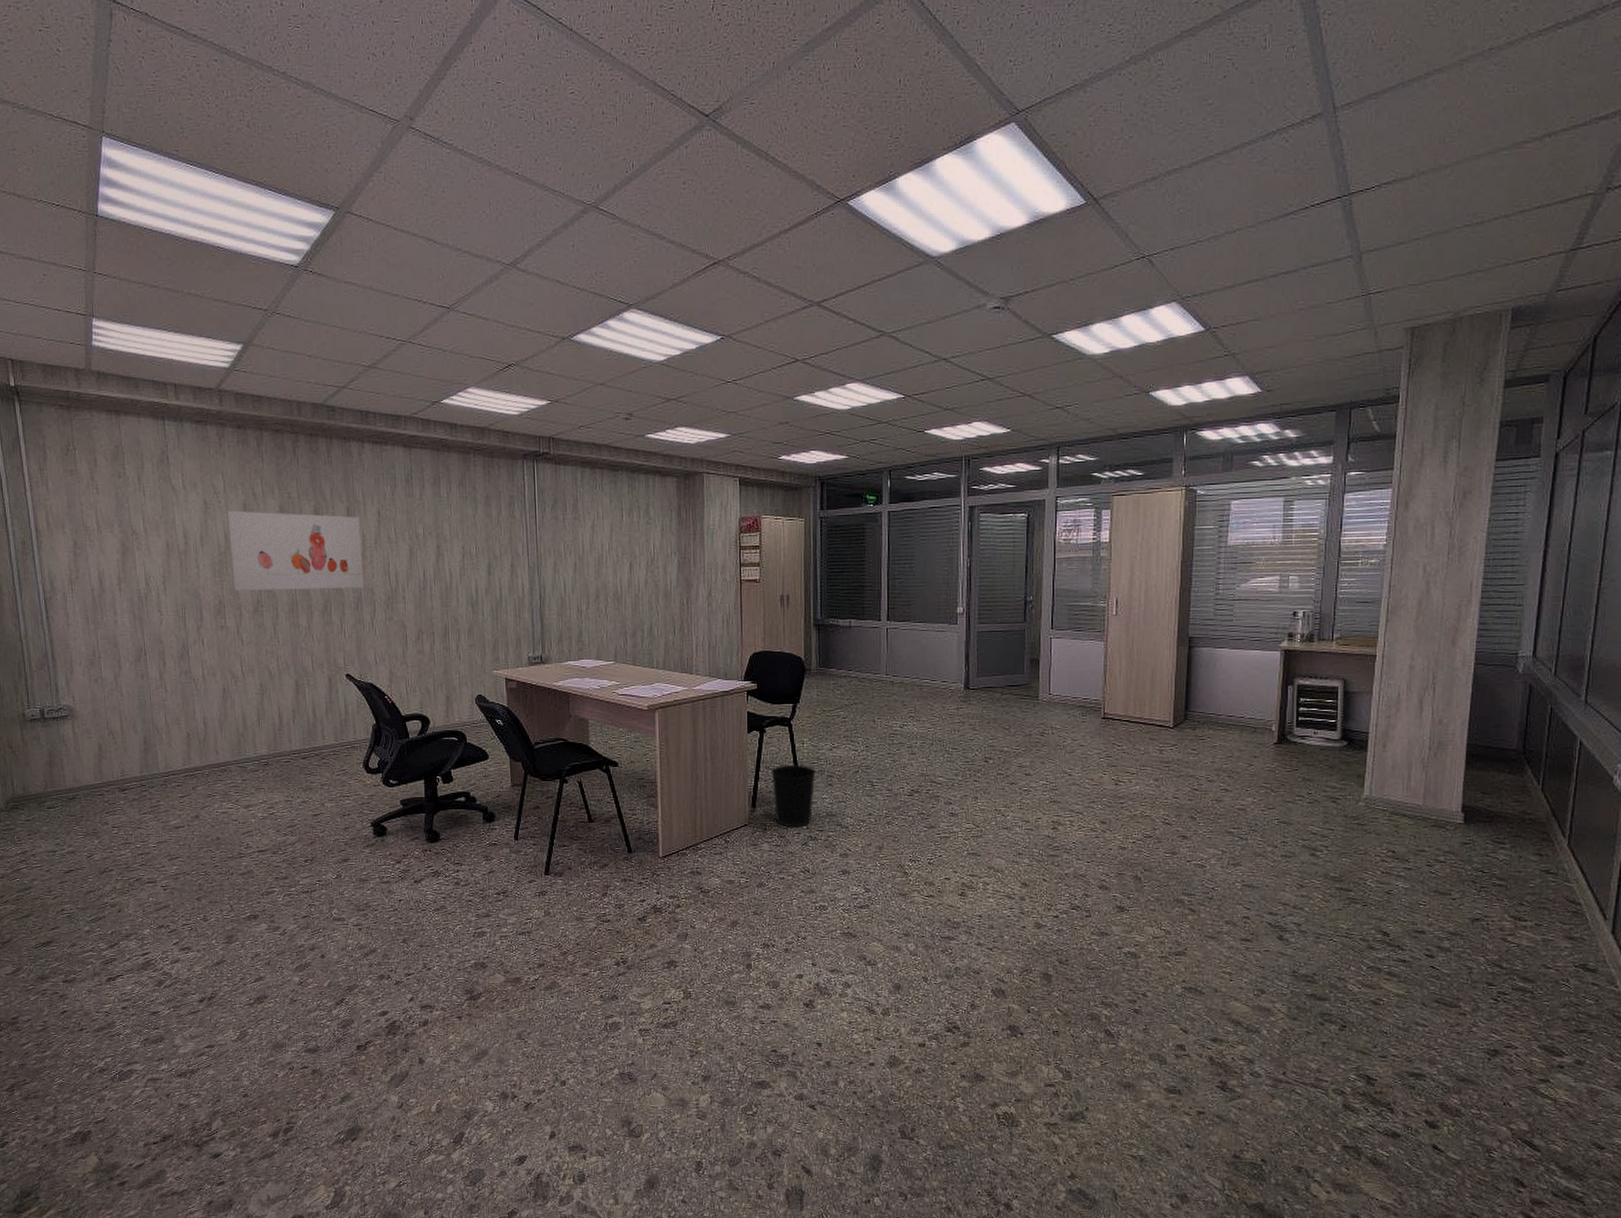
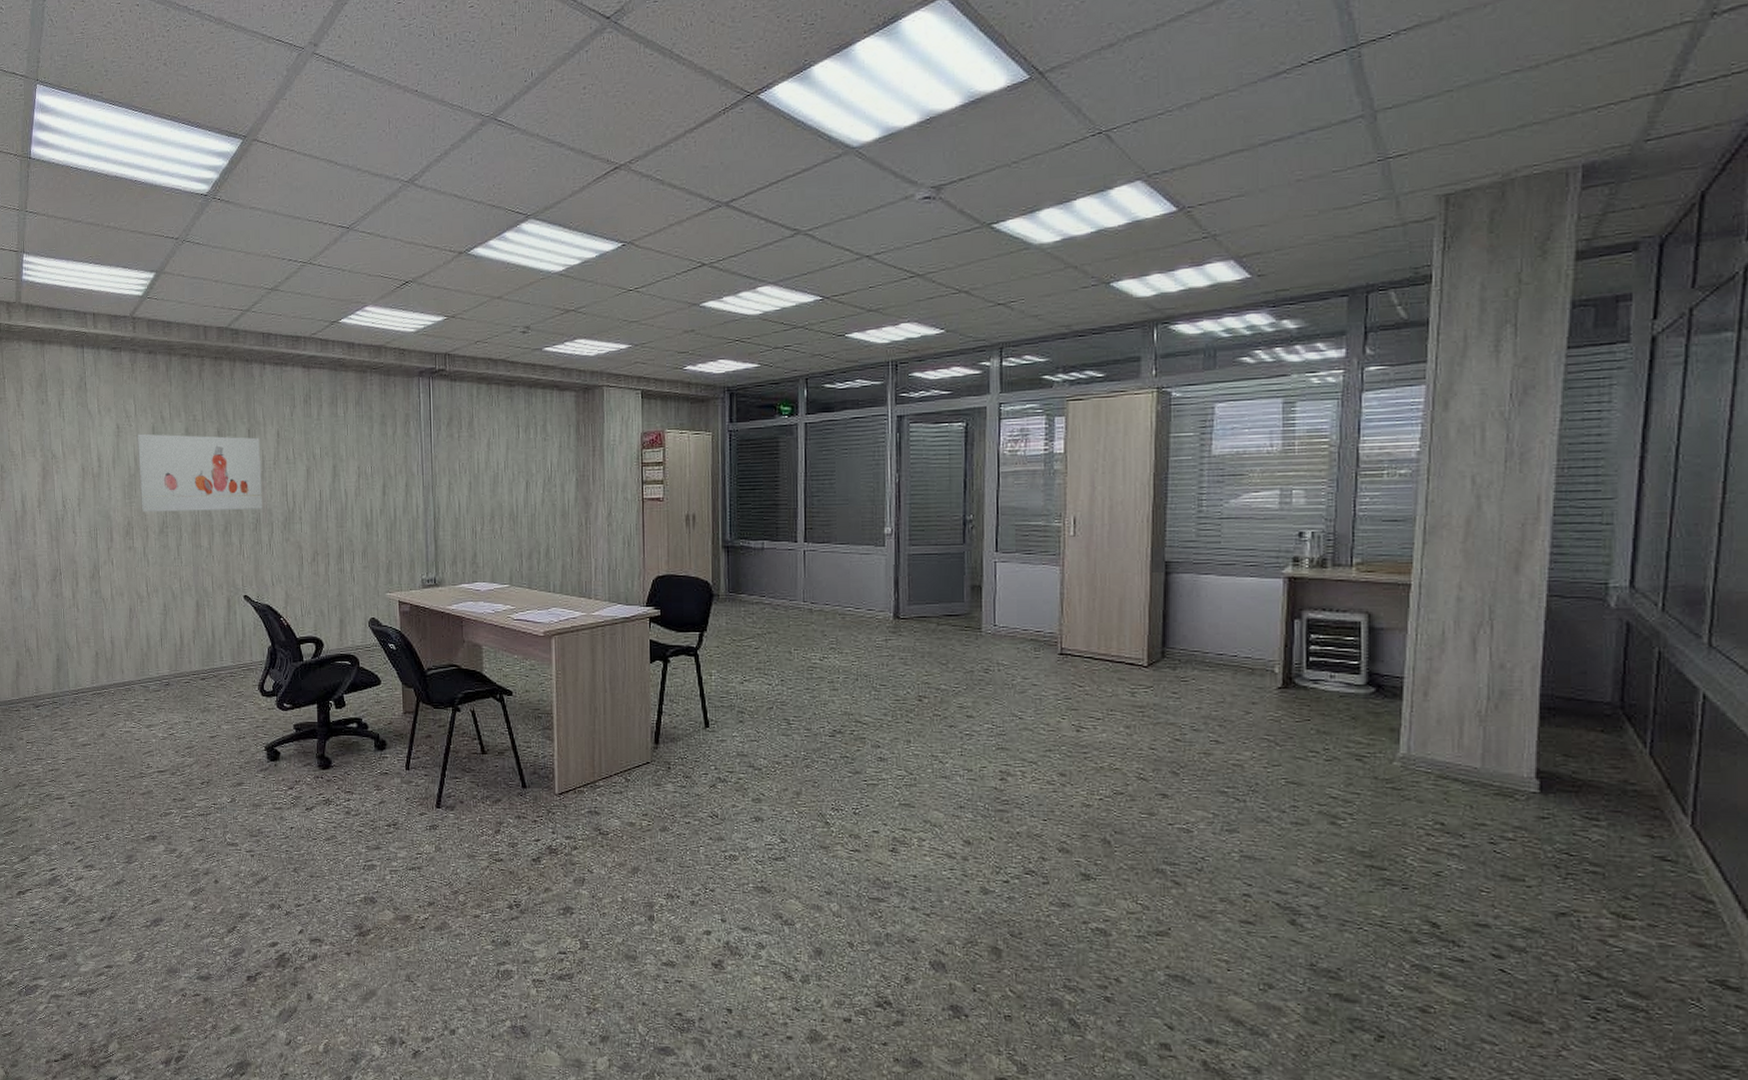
wastebasket: present [771,764,816,828] -> none [675,698,725,768]

